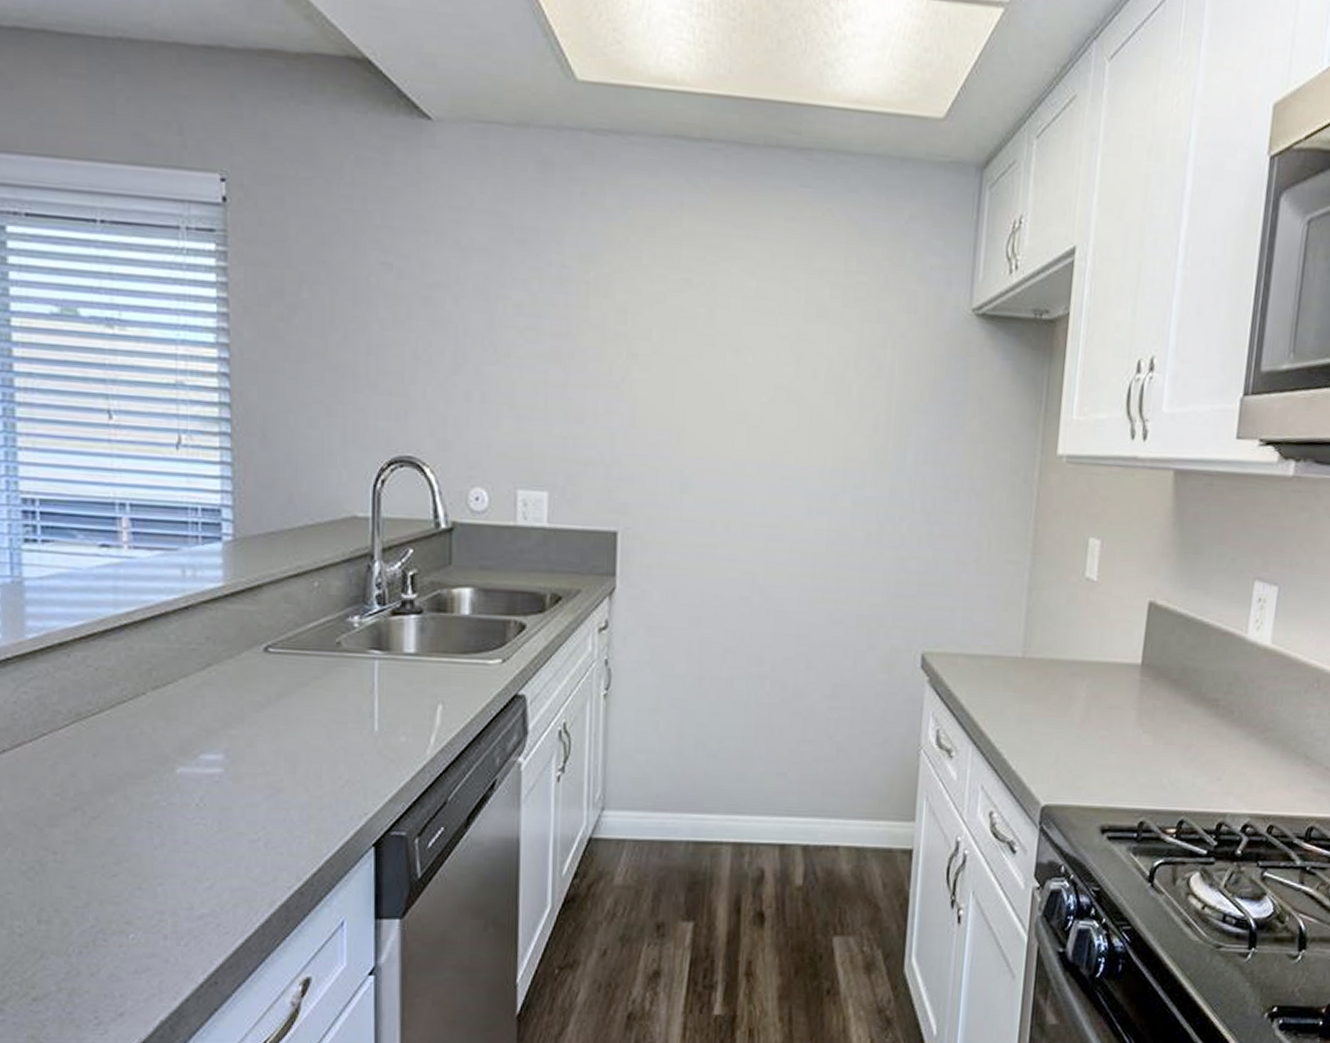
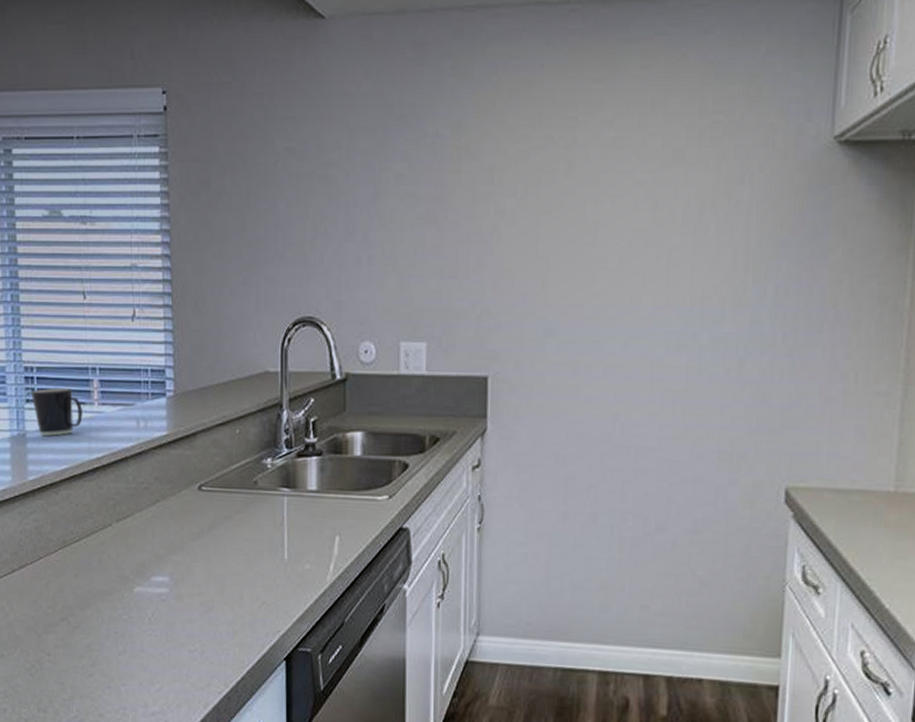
mug: none [31,525,106,585] -> present [31,388,83,436]

